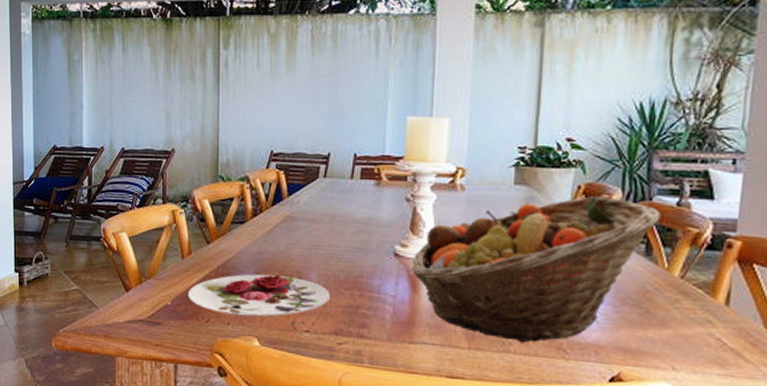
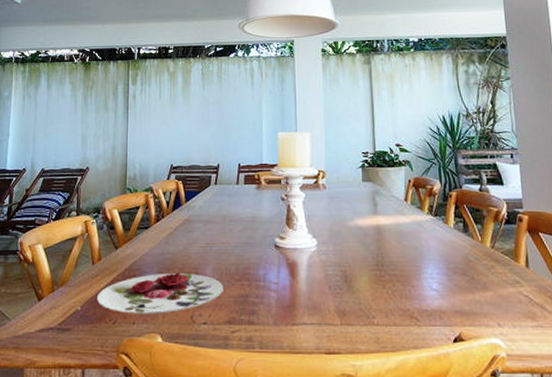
fruit basket: present [411,196,661,343] -> none [289,187,470,315]

